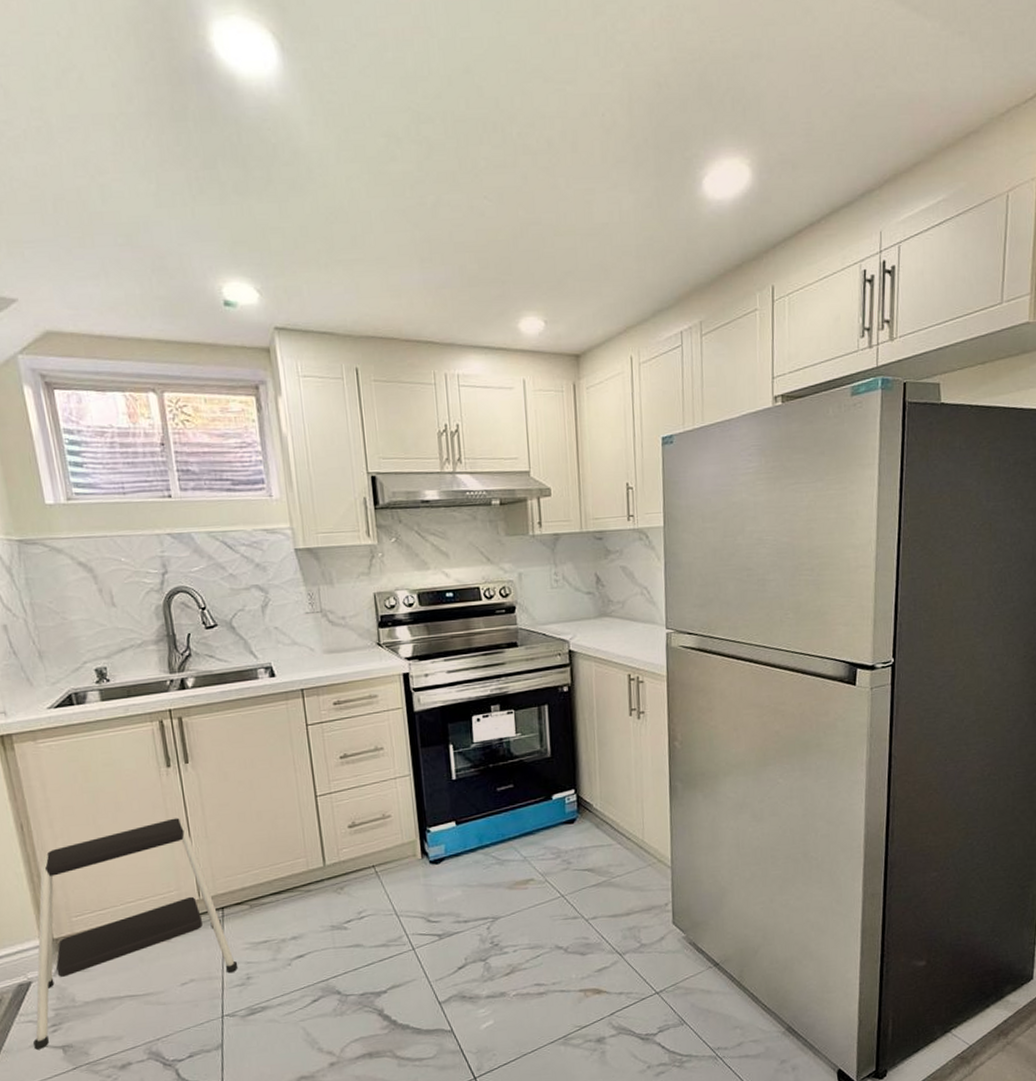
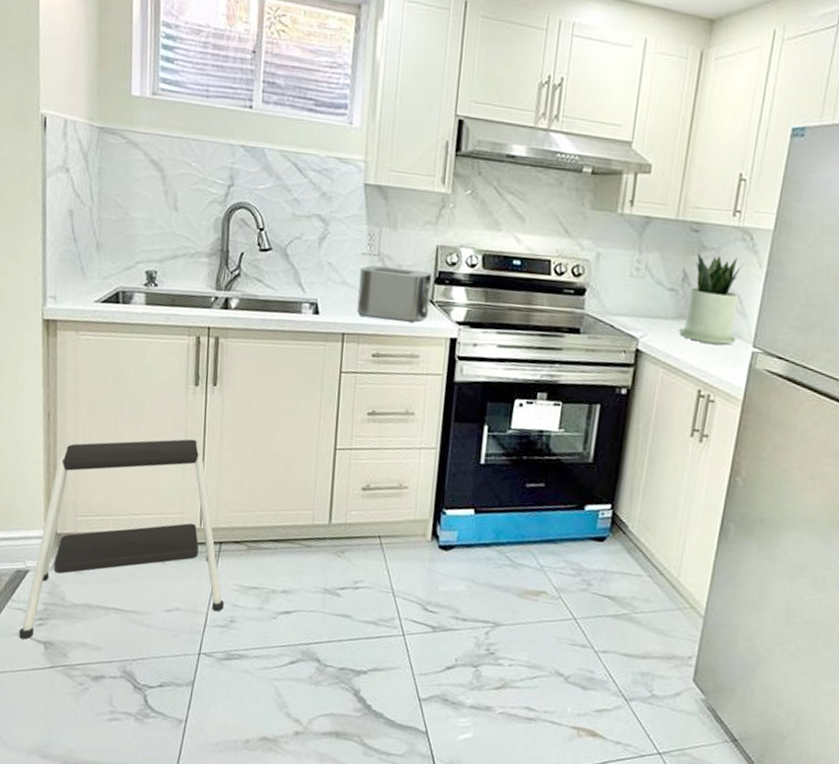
toaster: none [305,618,379,671] -> present [357,265,433,324]
planter: none [601,556,652,634] -> present [678,254,743,345]

